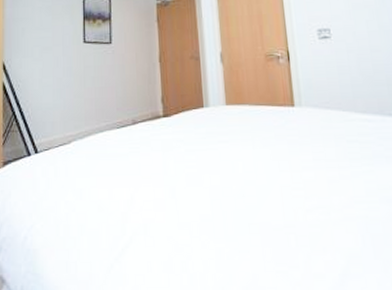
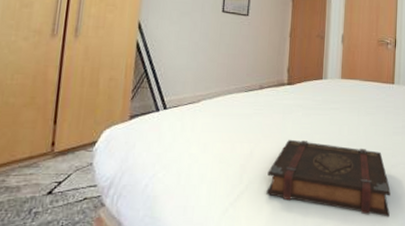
book: none [153,181,314,278] -> present [266,139,391,217]

